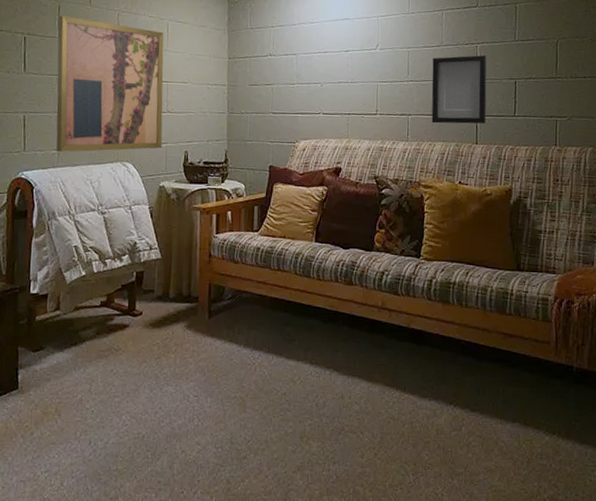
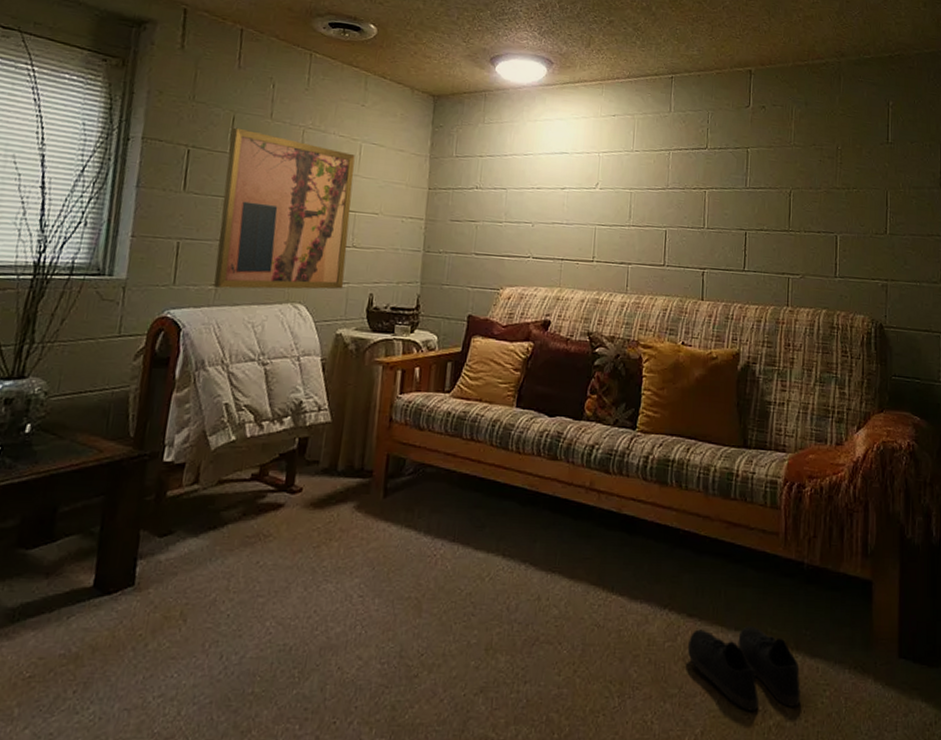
picture frame: present [431,55,487,124] -> none [654,201,716,278]
shoe: none [471,419,571,487] -> present [687,626,800,711]

